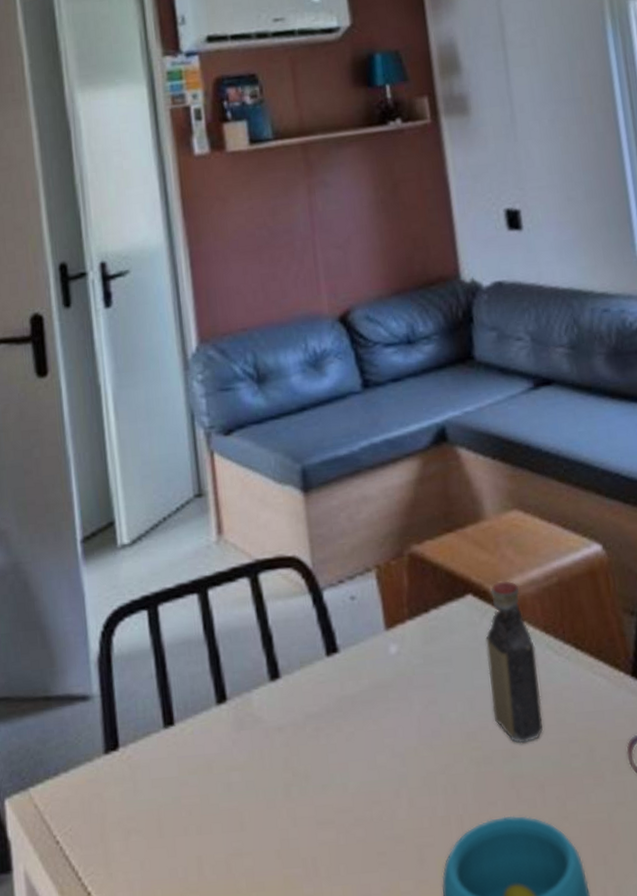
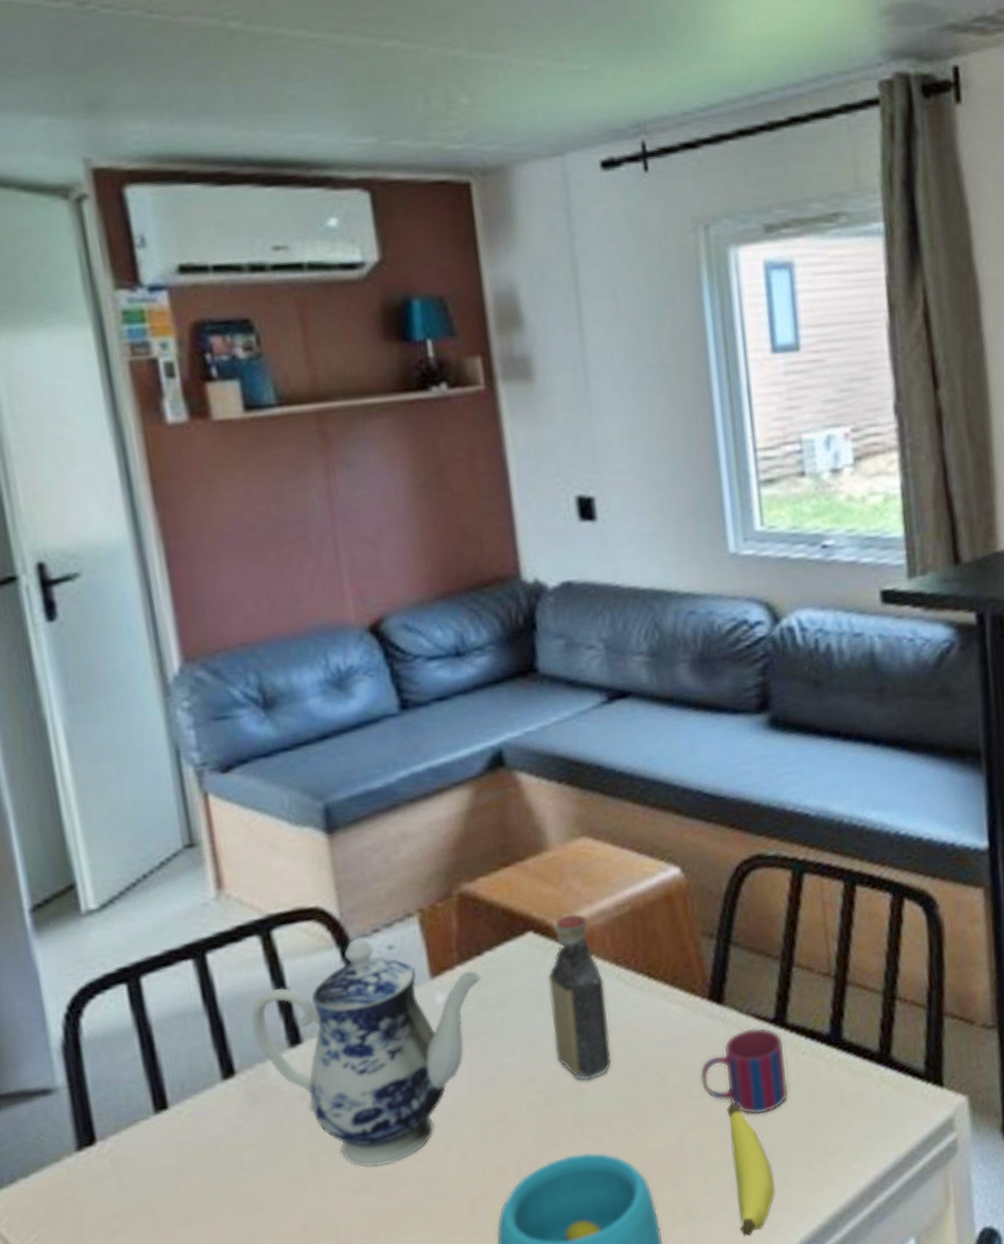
teapot: none [240,587,430,803] -> present [251,938,483,1167]

